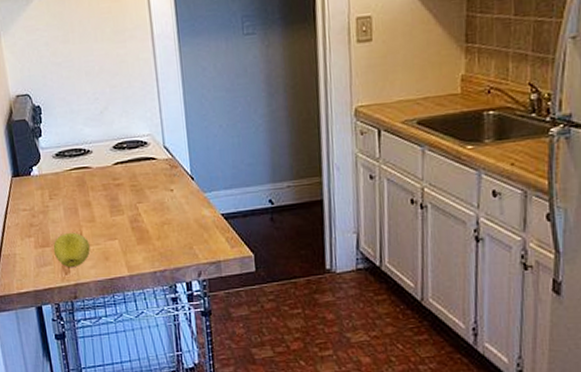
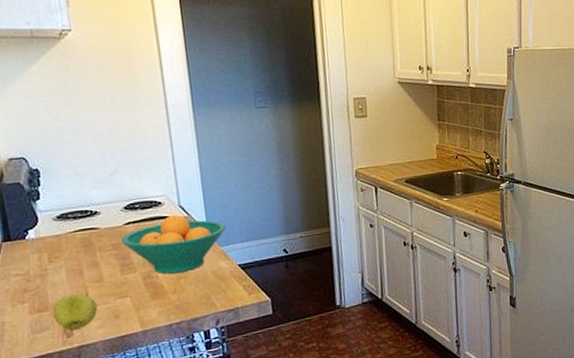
fruit bowl: none [111,156,209,219] -> present [121,215,226,274]

